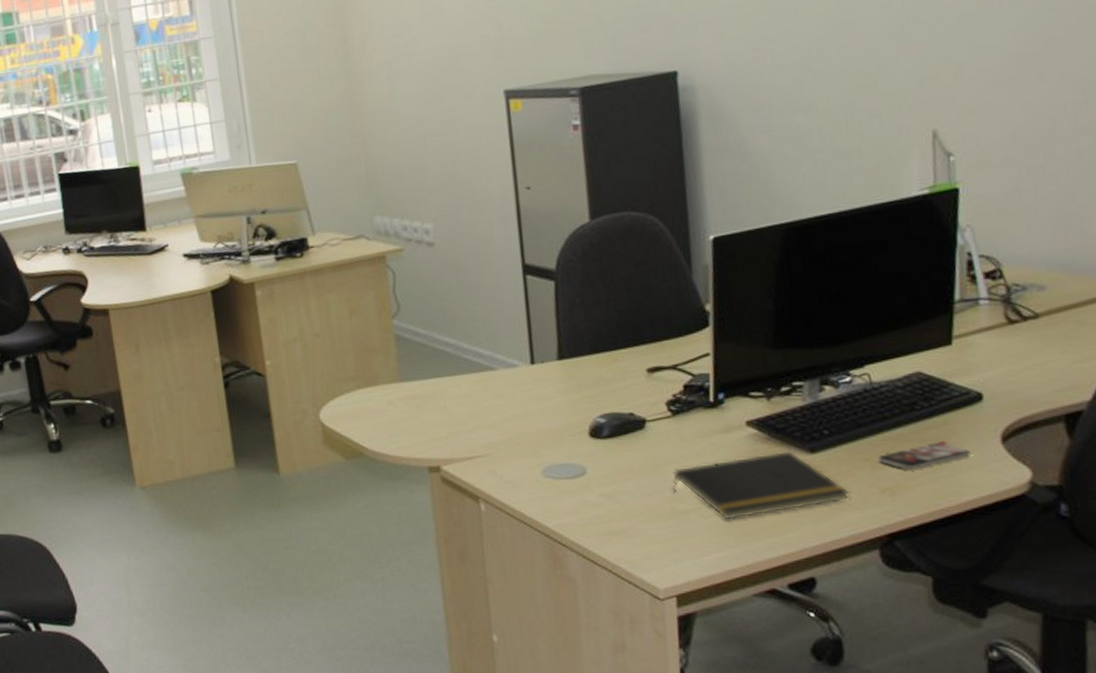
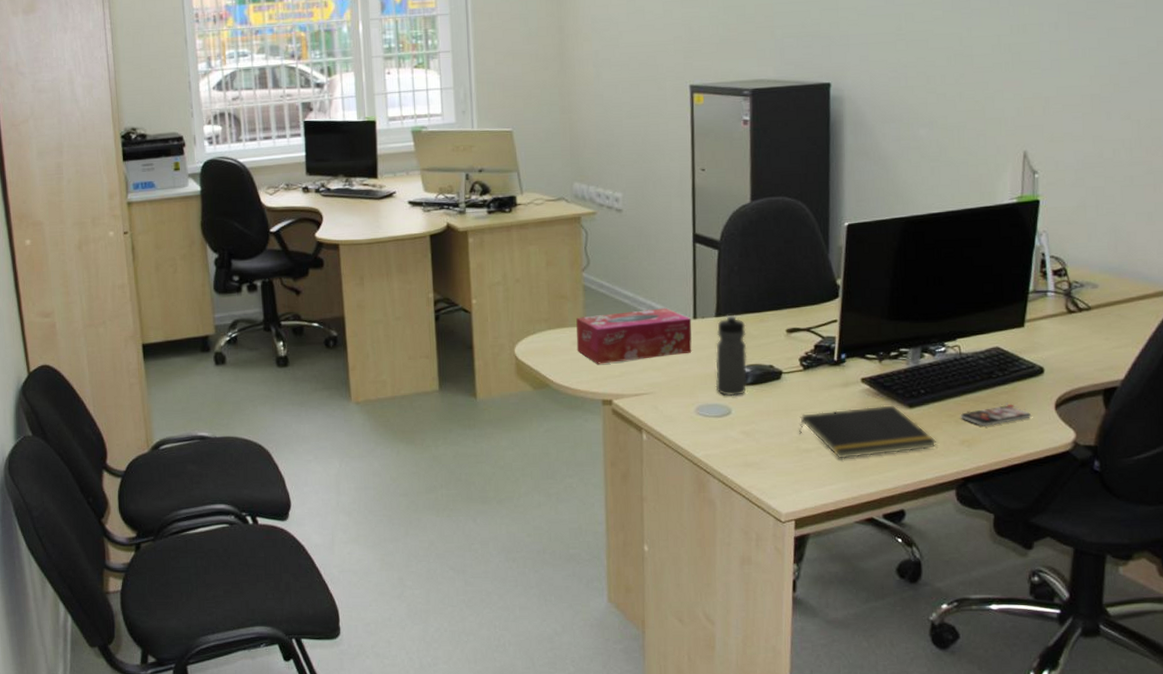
tissue box: none [389,354,532,426] -> present [576,308,692,364]
water bottle: none [560,356,603,453] -> present [715,314,747,397]

